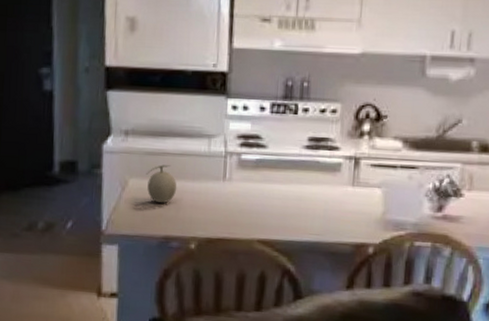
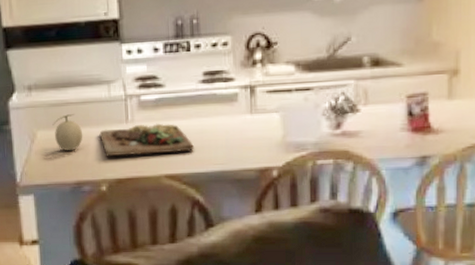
cutting board: none [194,184,292,218] -> present [99,123,195,157]

